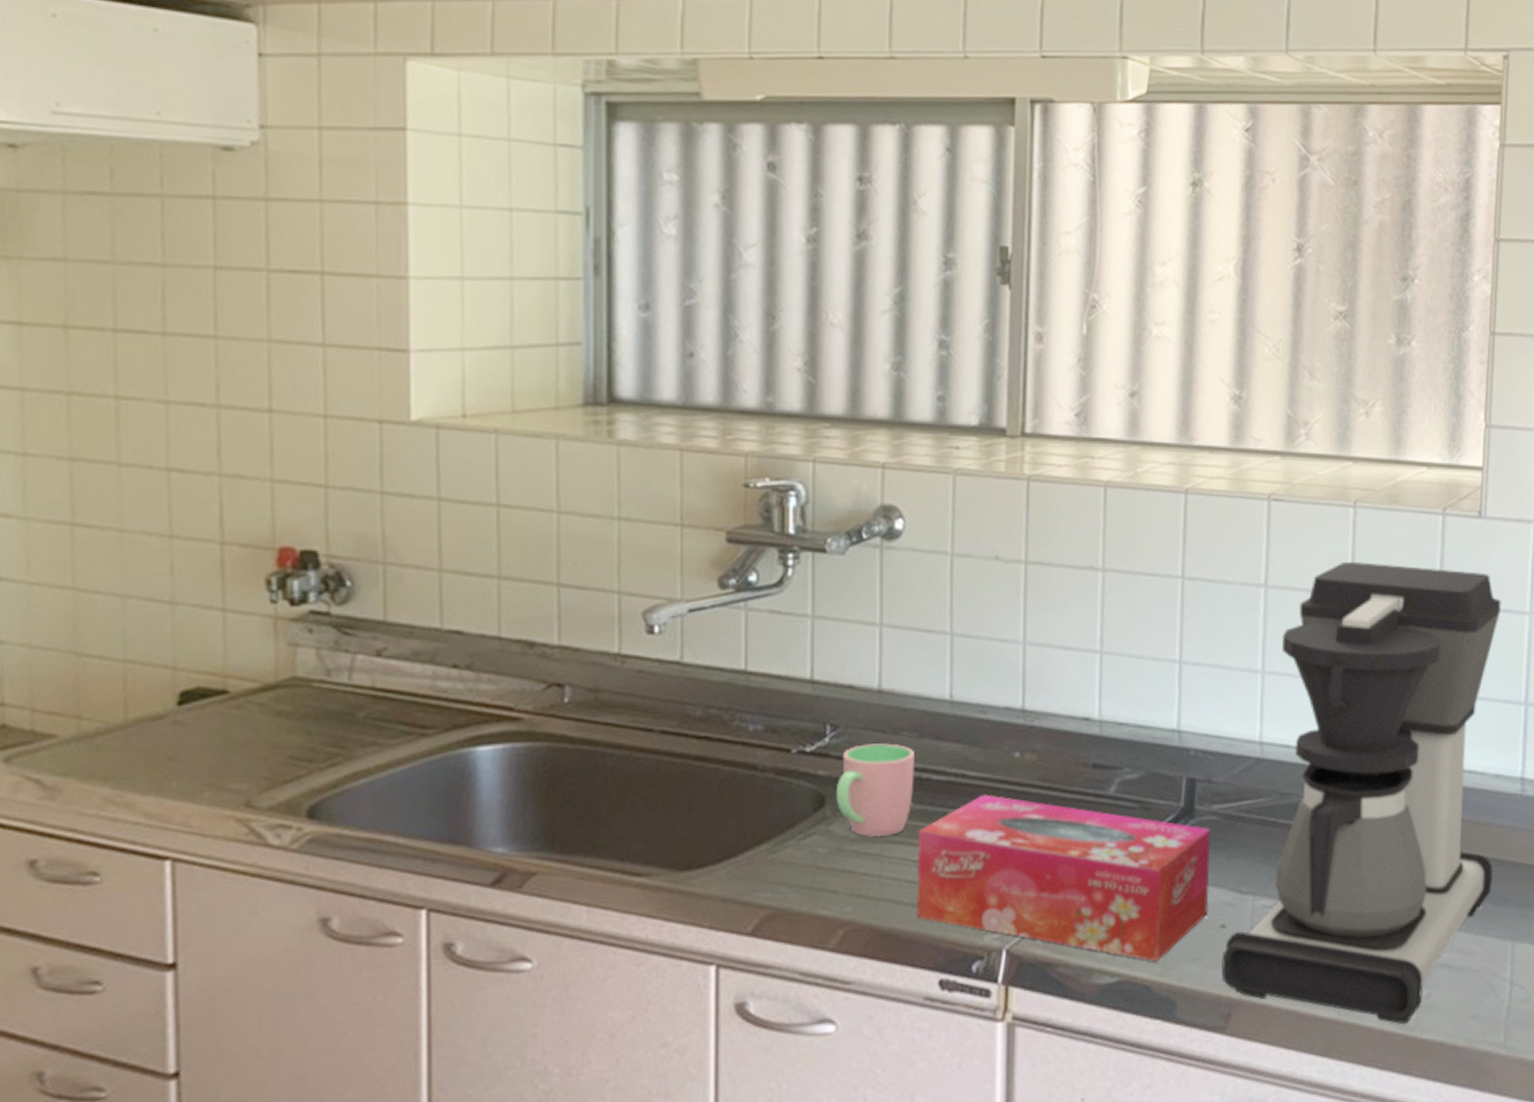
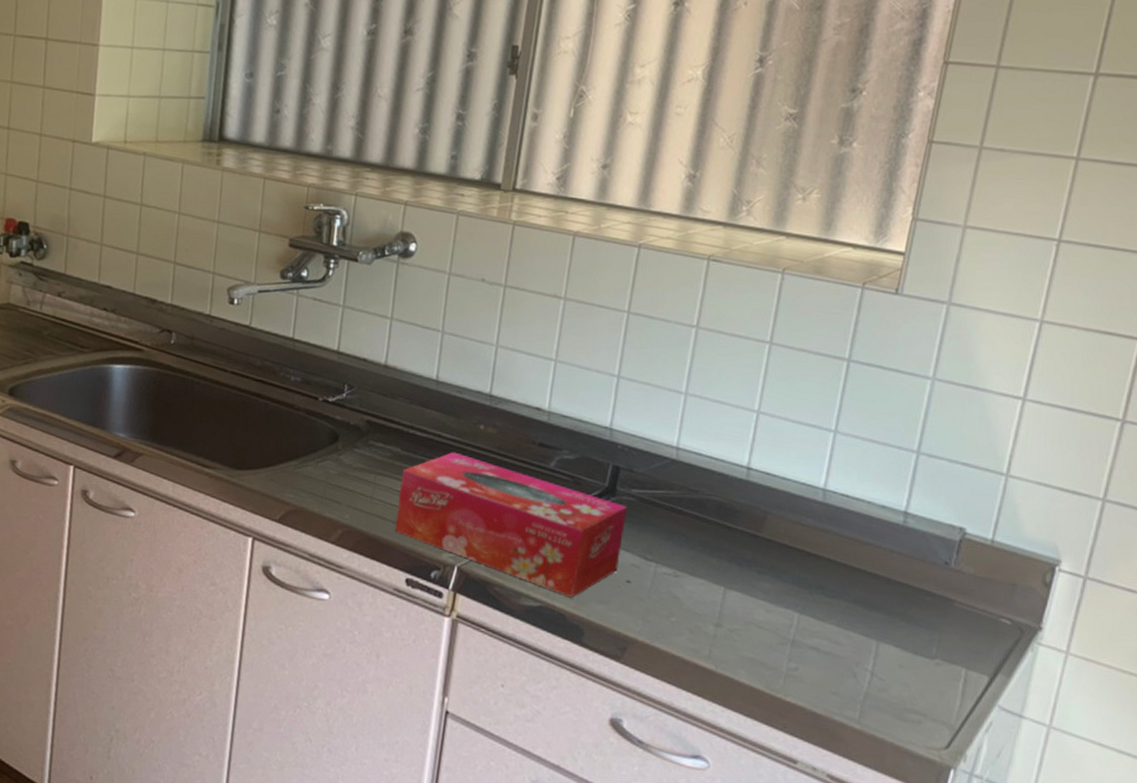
cup: present [837,743,914,838] -> none [346,402,406,470]
coffee maker: present [1222,561,1502,1024] -> none [623,316,907,686]

